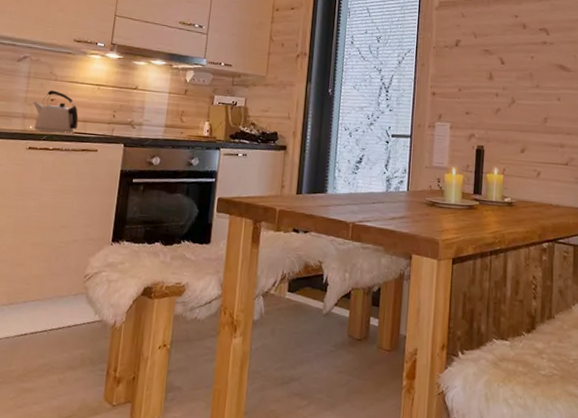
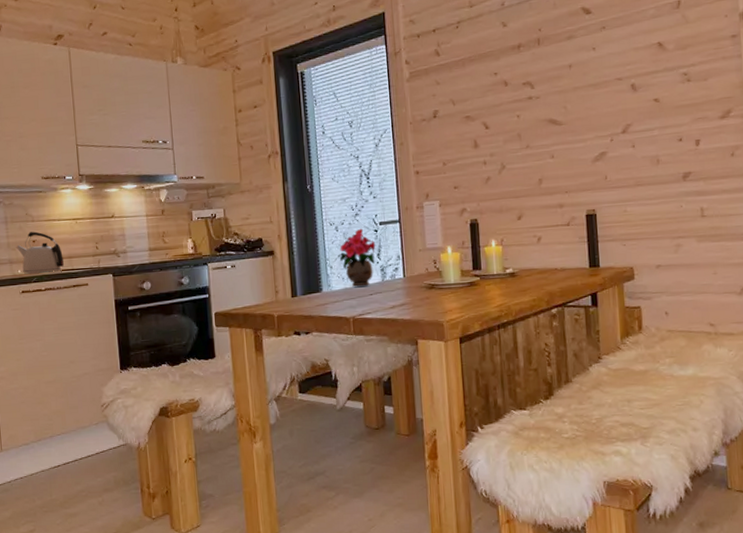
potted flower: none [342,137,385,195] -> present [333,228,376,288]

